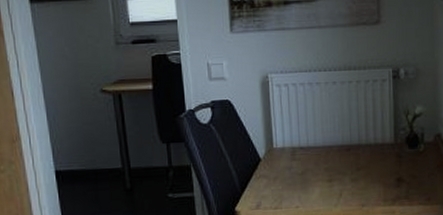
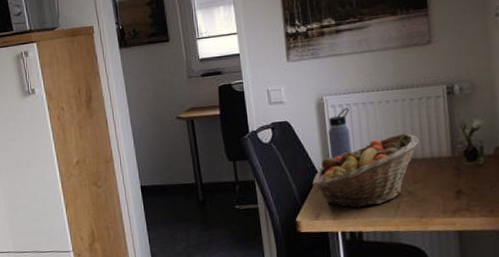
fruit basket: none [253,117,364,196] -> present [312,133,420,208]
water bottle: none [272,87,296,144] -> present [328,107,352,159]

